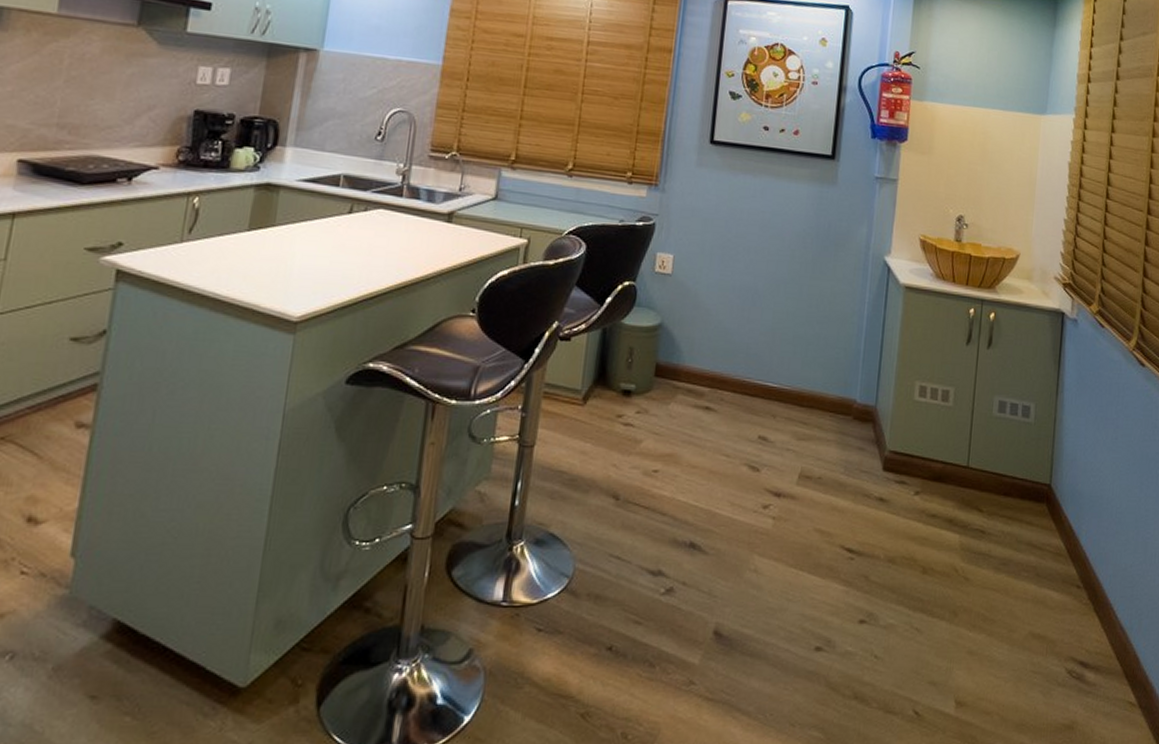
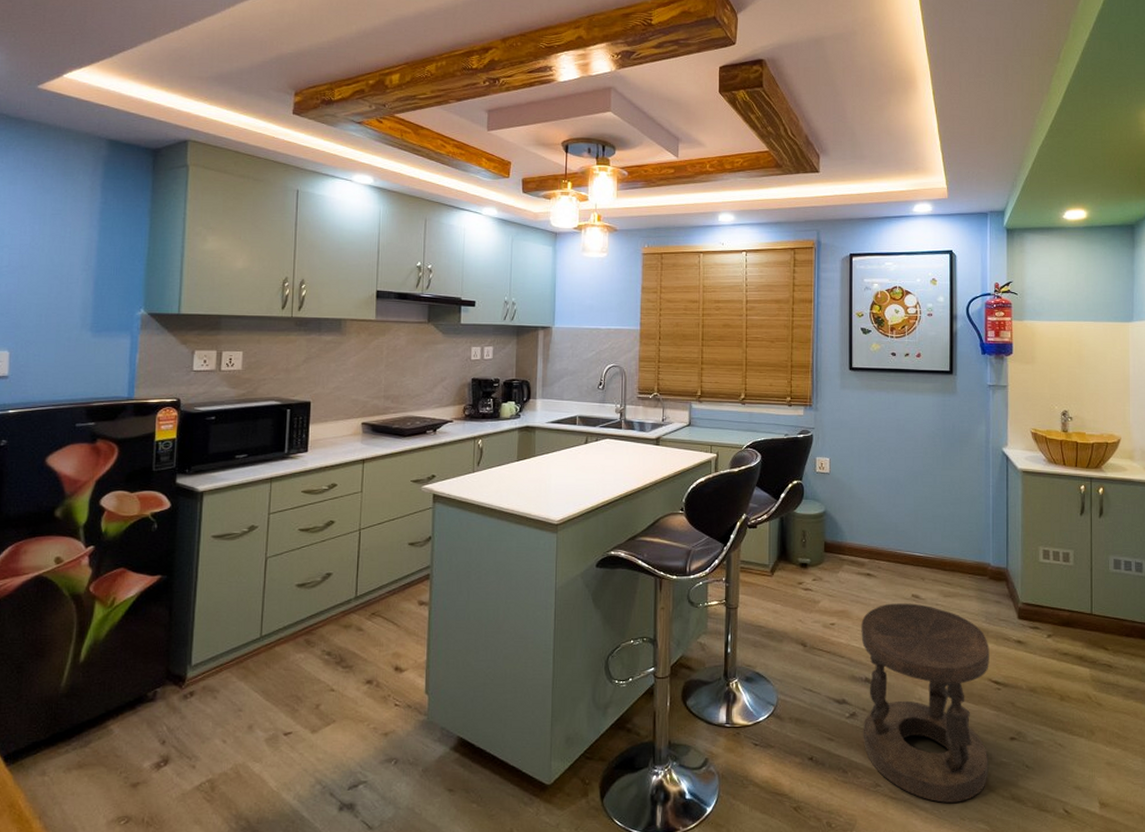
stool: none [679,446,846,704] -> present [861,603,989,803]

